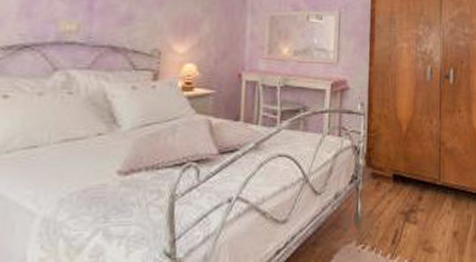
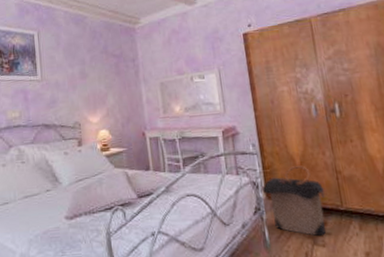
laundry hamper: none [363,132,426,213] -> present [262,165,326,237]

